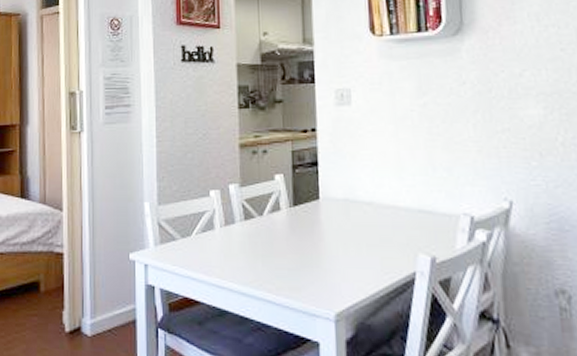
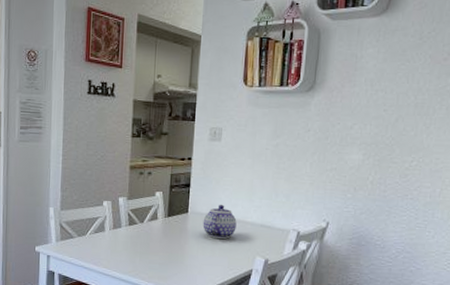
teapot: none [340,185,386,231] -> present [203,204,237,239]

